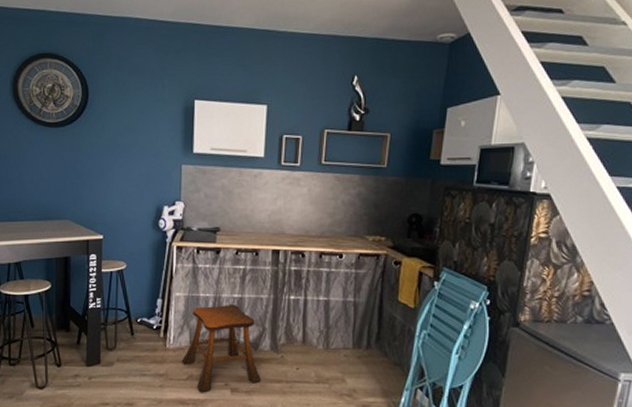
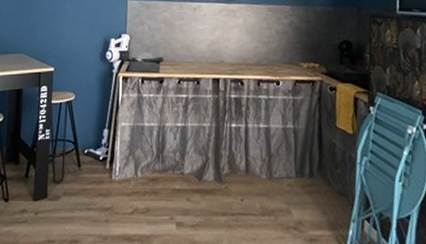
stool: present [181,304,260,392] -> none [126,133,206,227]

